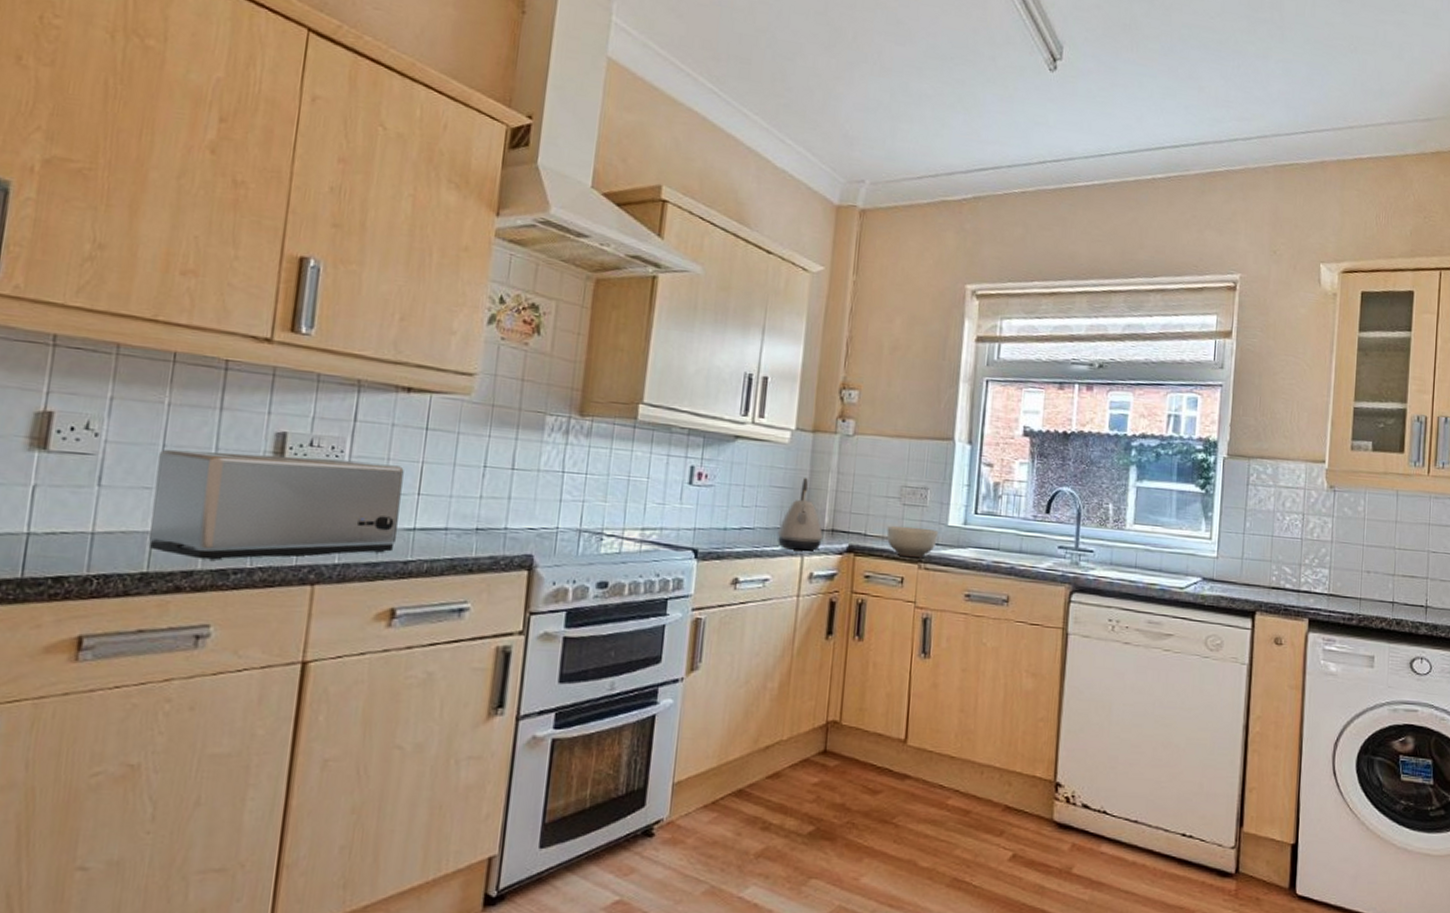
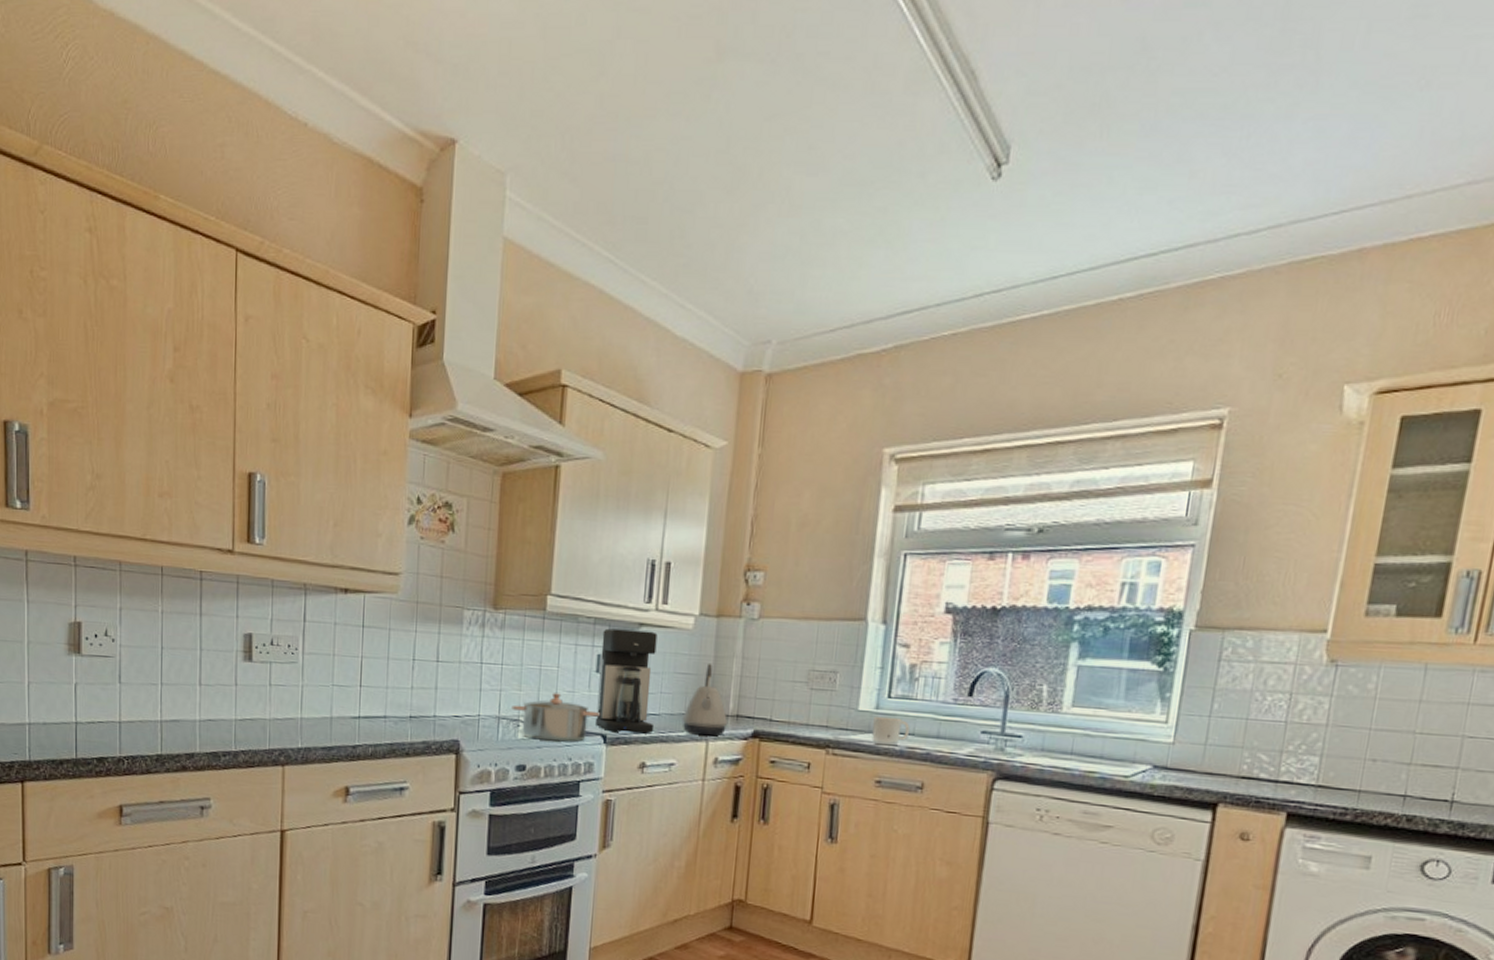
toaster: present [148,449,404,561] -> none [159,650,347,745]
cooking pot: none [593,505,693,557] -> present [510,693,601,742]
coffee maker: none [685,439,754,549] -> present [595,628,658,734]
bowl: present [886,525,939,558] -> none [793,710,849,744]
mug: none [960,531,996,561] -> present [871,716,911,746]

